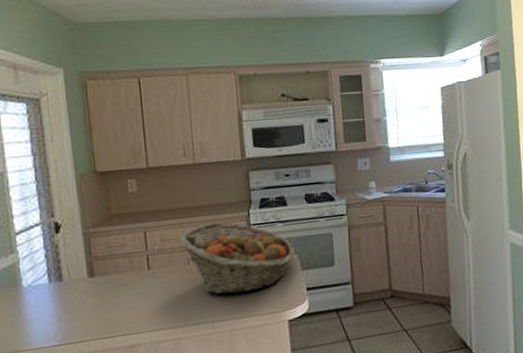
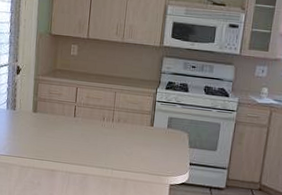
fruit basket: present [179,222,296,295] -> none [100,92,188,154]

